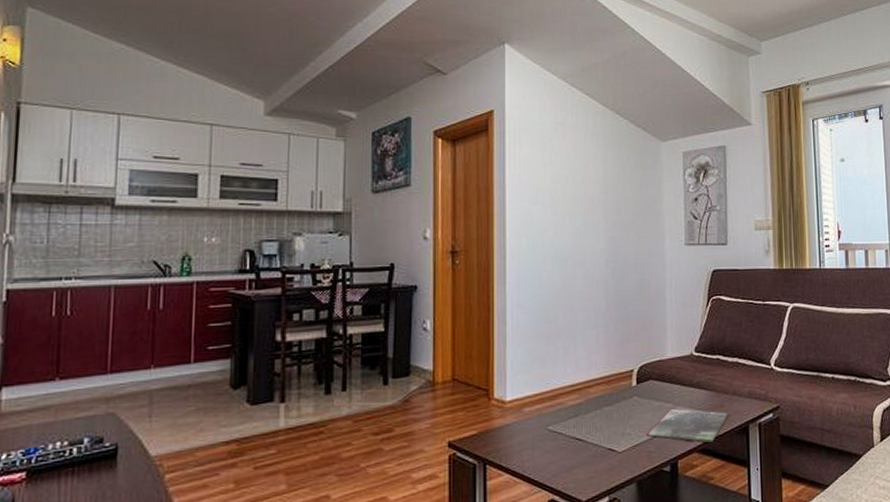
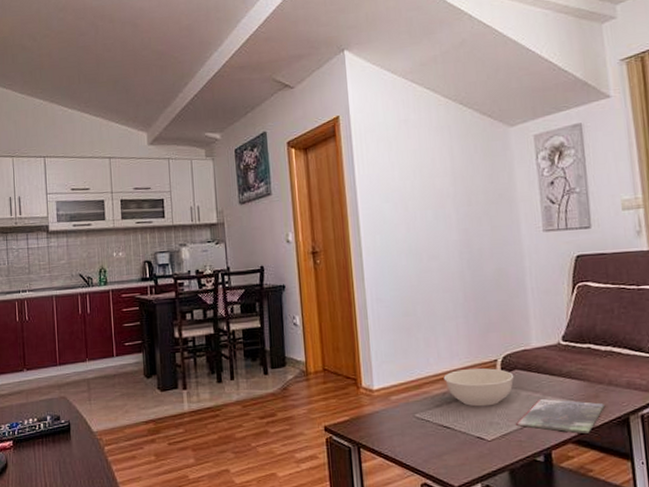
bowl: none [580,378,648,418] -> present [443,368,514,407]

